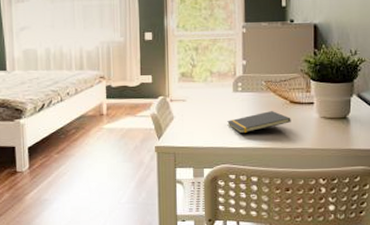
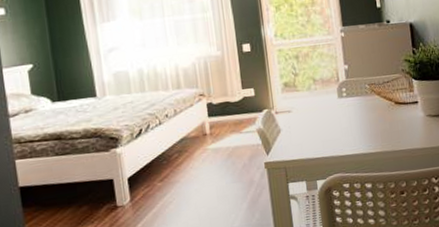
notepad: present [227,111,291,134] -> none [335,114,398,141]

